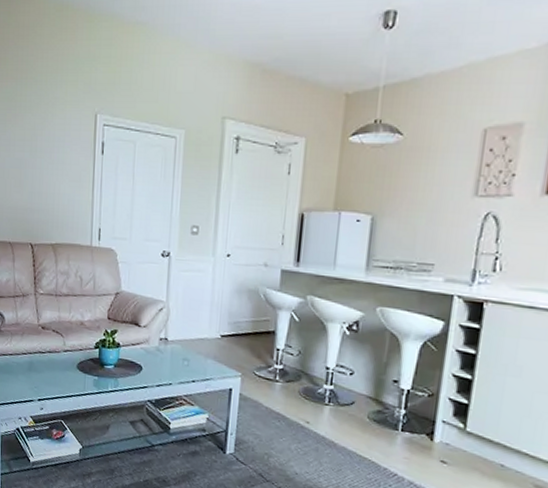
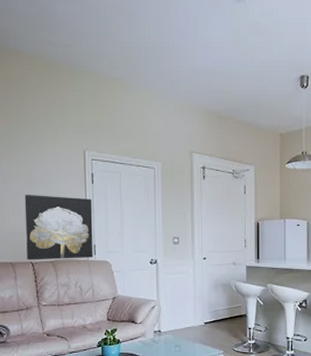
wall art: none [26,164,101,244] -> present [24,194,93,260]

